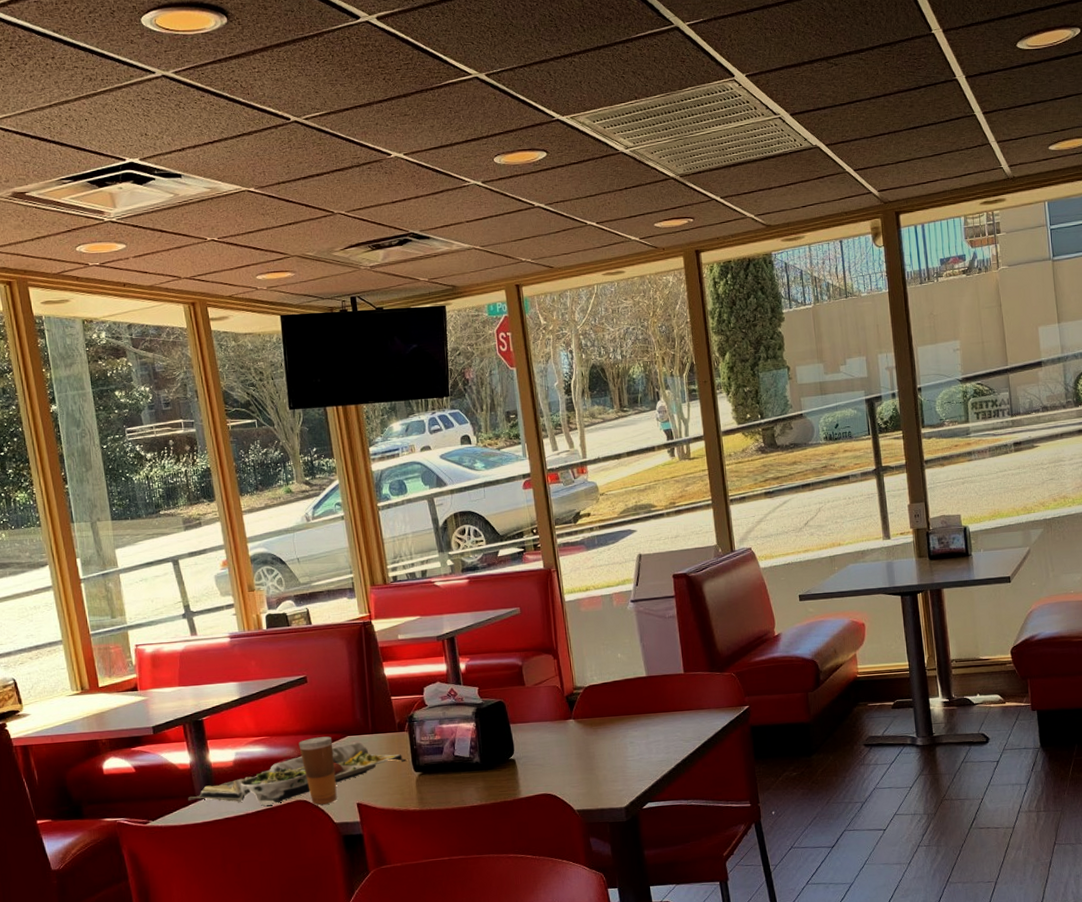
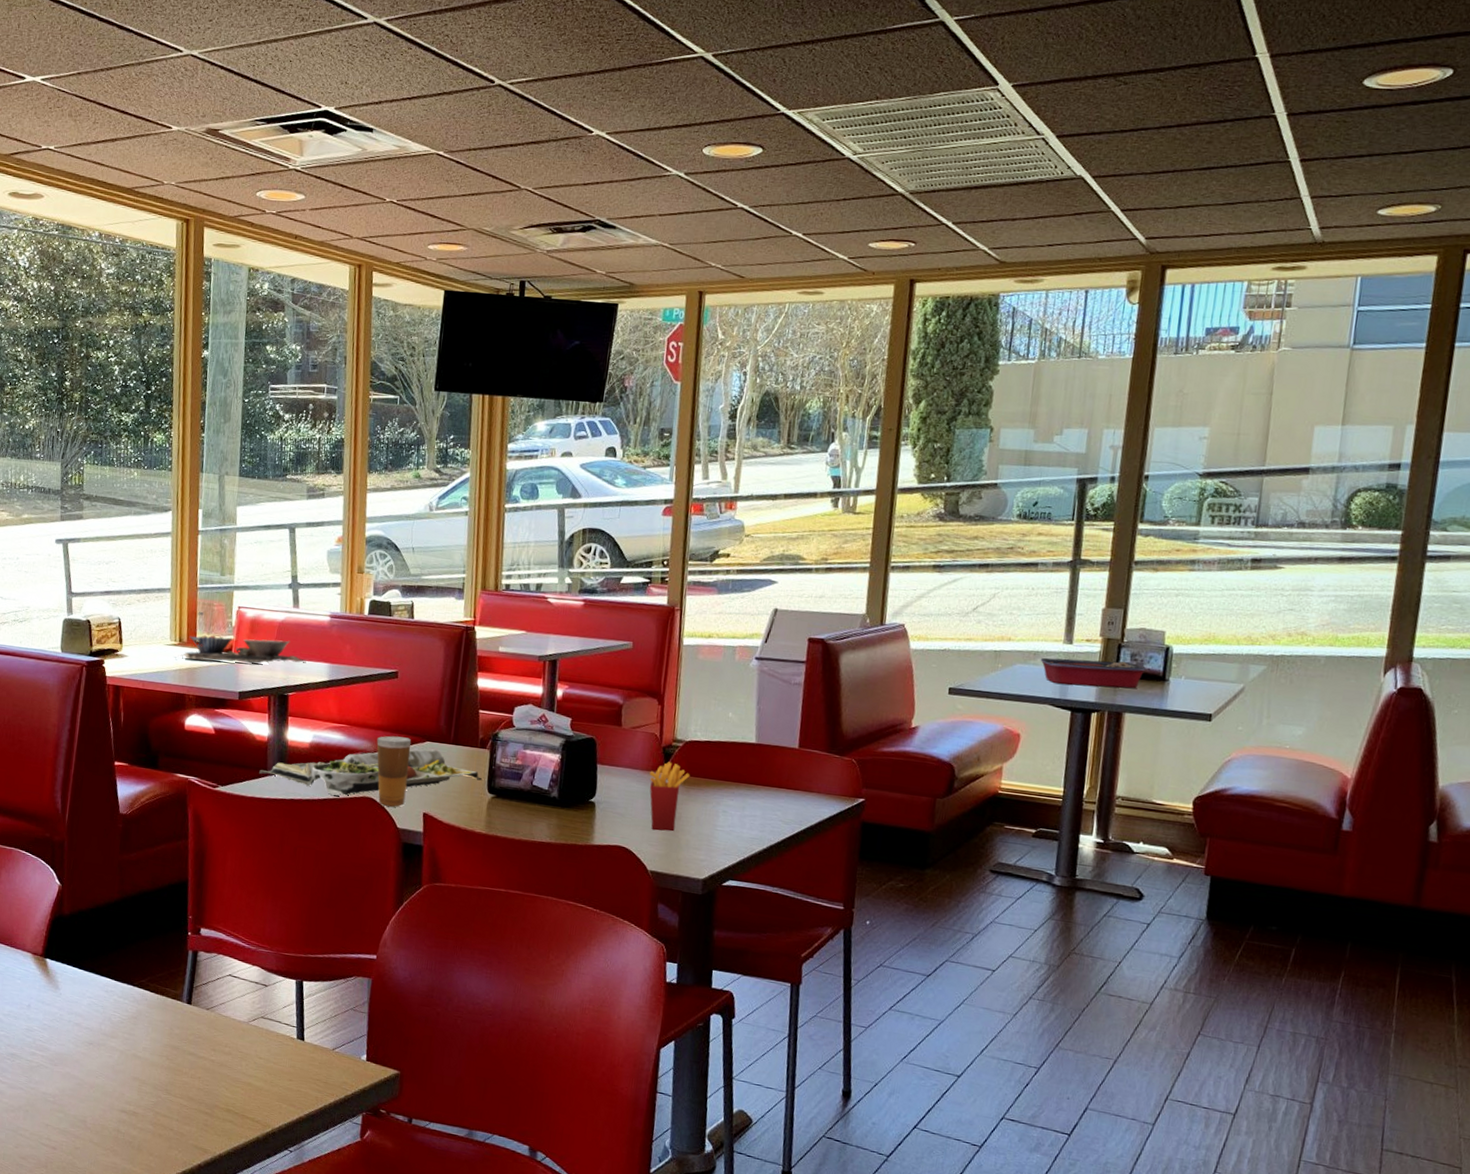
food tray: none [79,657,215,707] -> present [174,612,307,664]
french fries: none [559,708,595,772] -> present [649,761,691,831]
tray: none [867,546,952,574] -> present [1040,657,1146,689]

